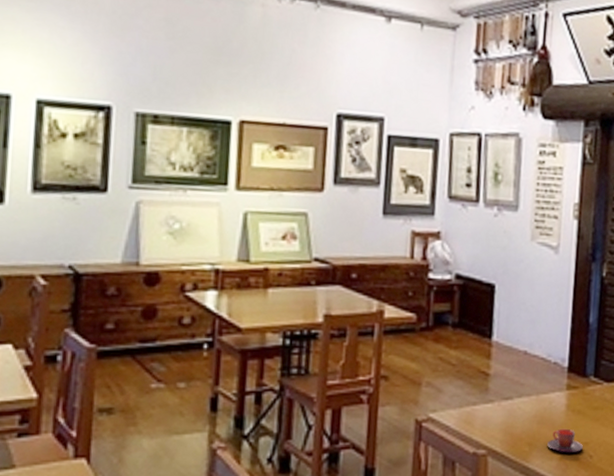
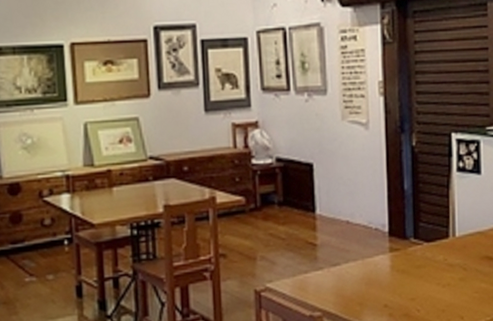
teacup: present [547,428,584,453] -> none [377,287,411,309]

